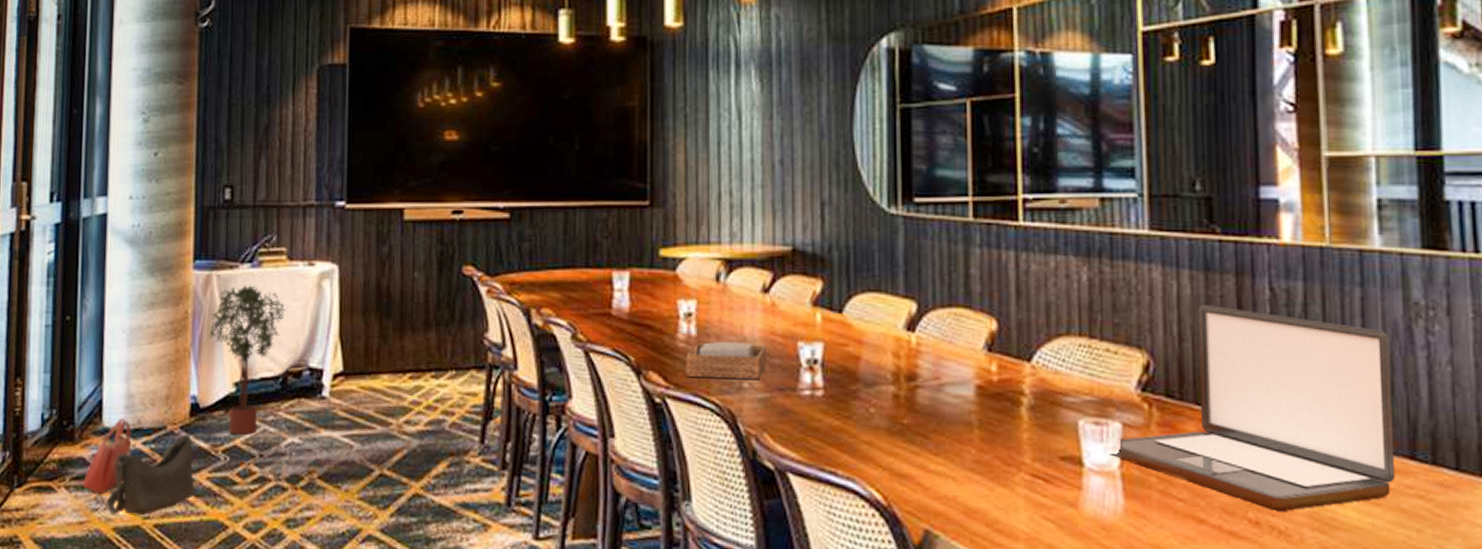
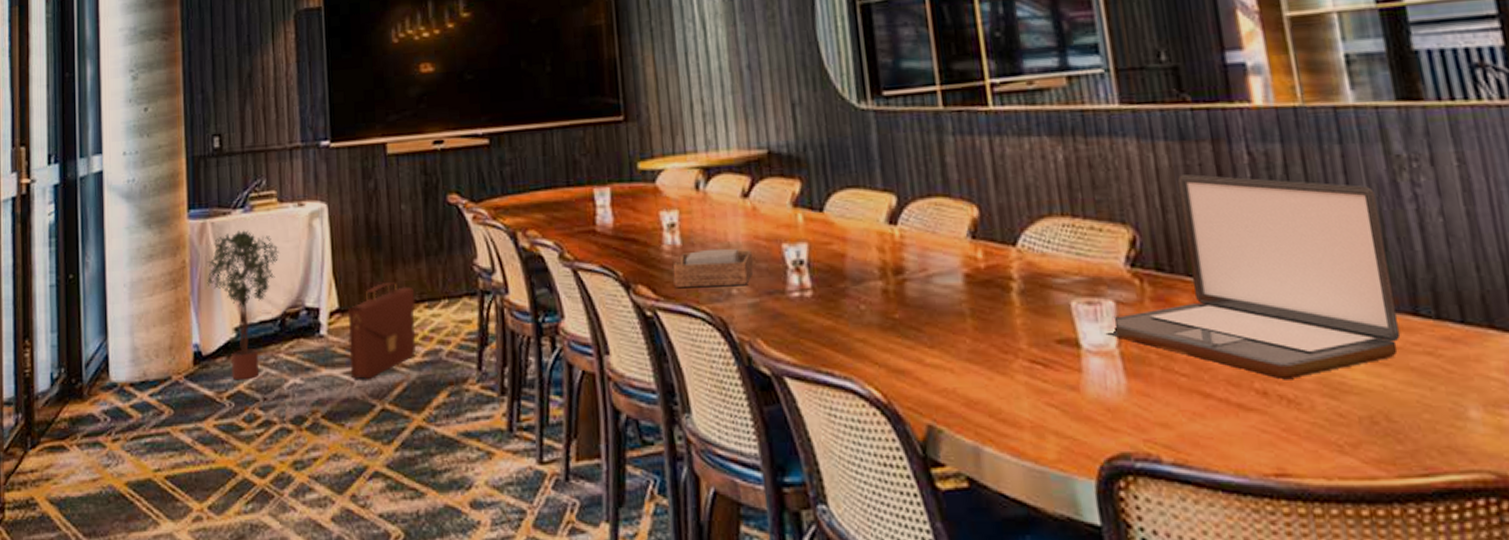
handbag: present [83,418,132,494] -> none [94,372,139,449]
shoulder bag: present [106,433,196,516] -> none [117,382,204,469]
briefcase: none [350,348,422,444] -> present [347,281,416,381]

